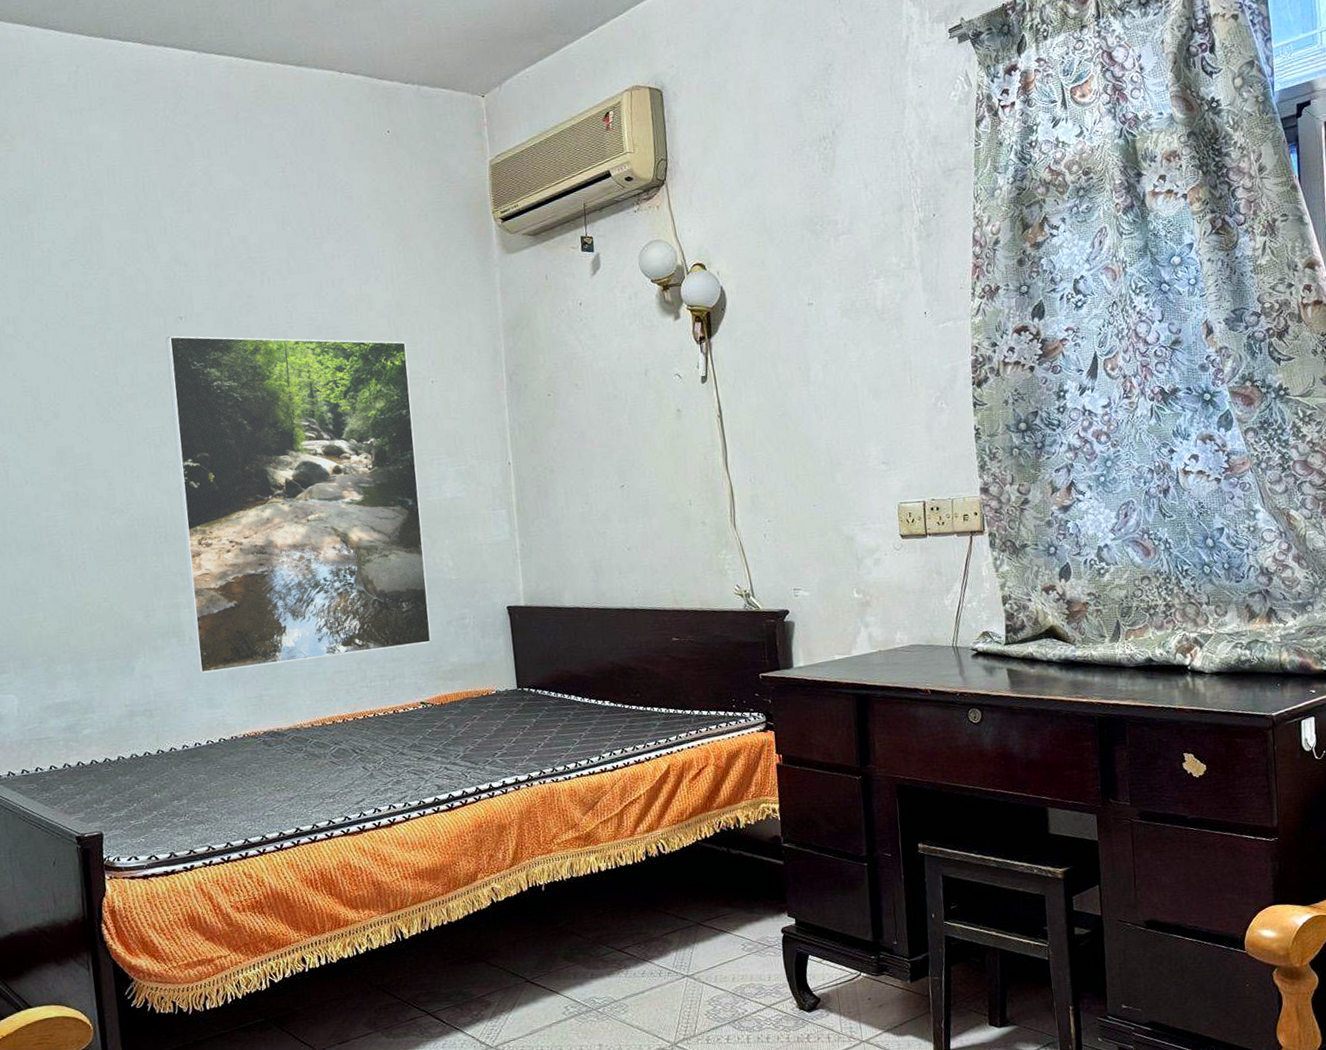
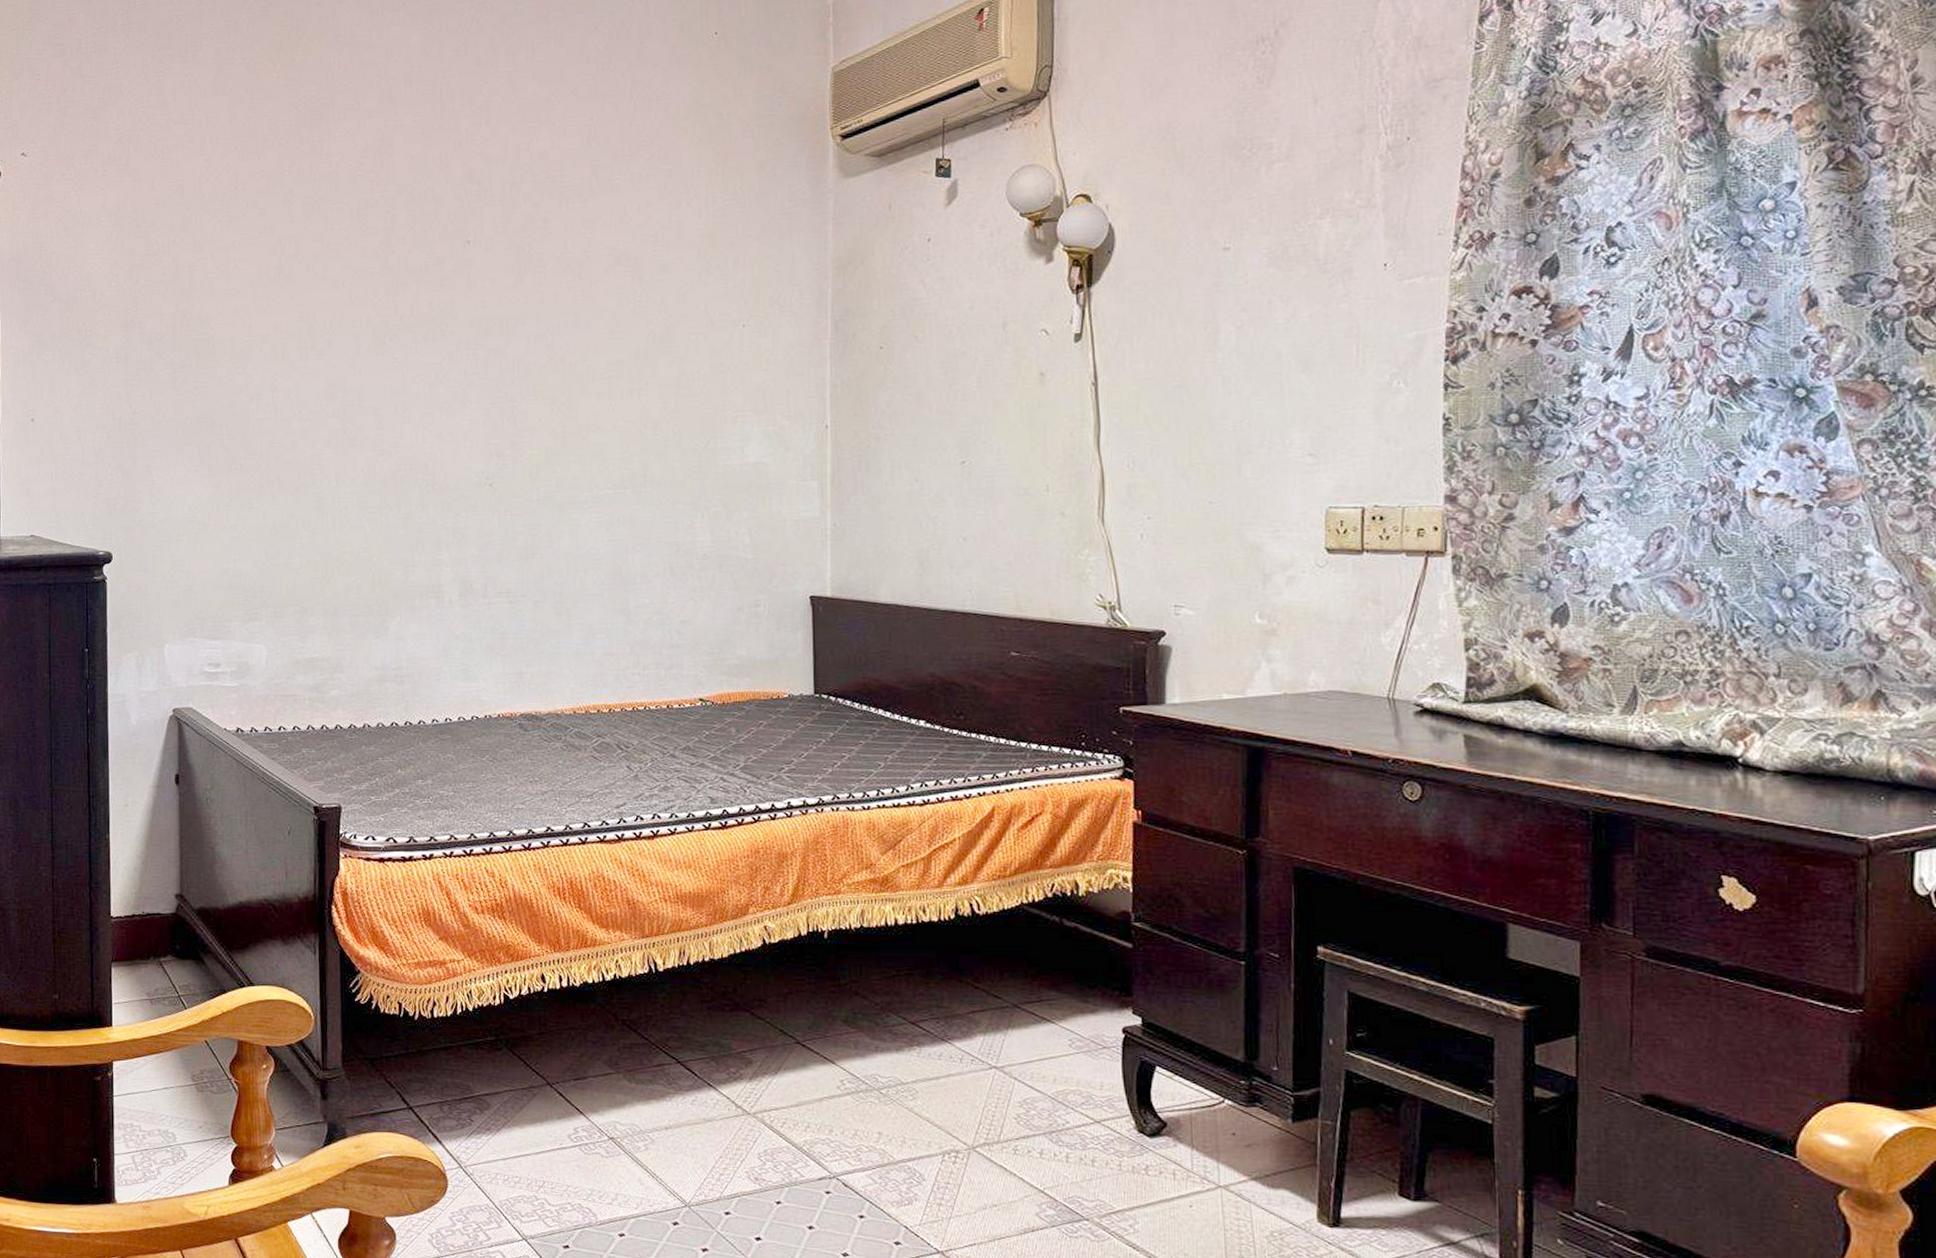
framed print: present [165,335,432,674] -> none [451,262,718,641]

